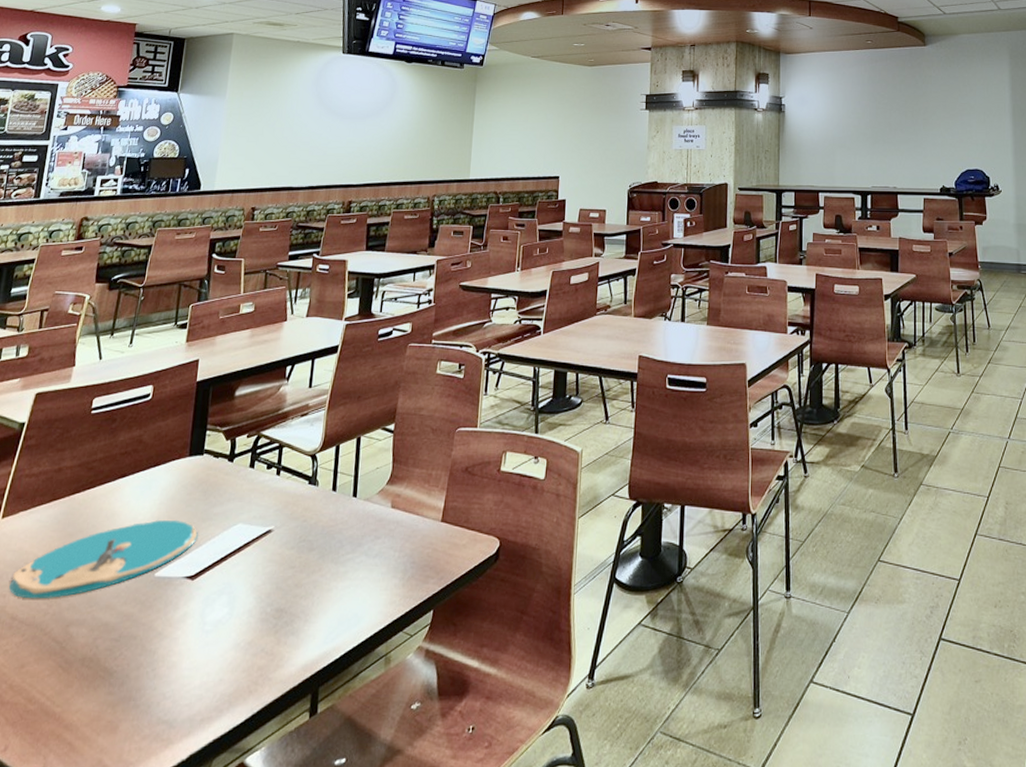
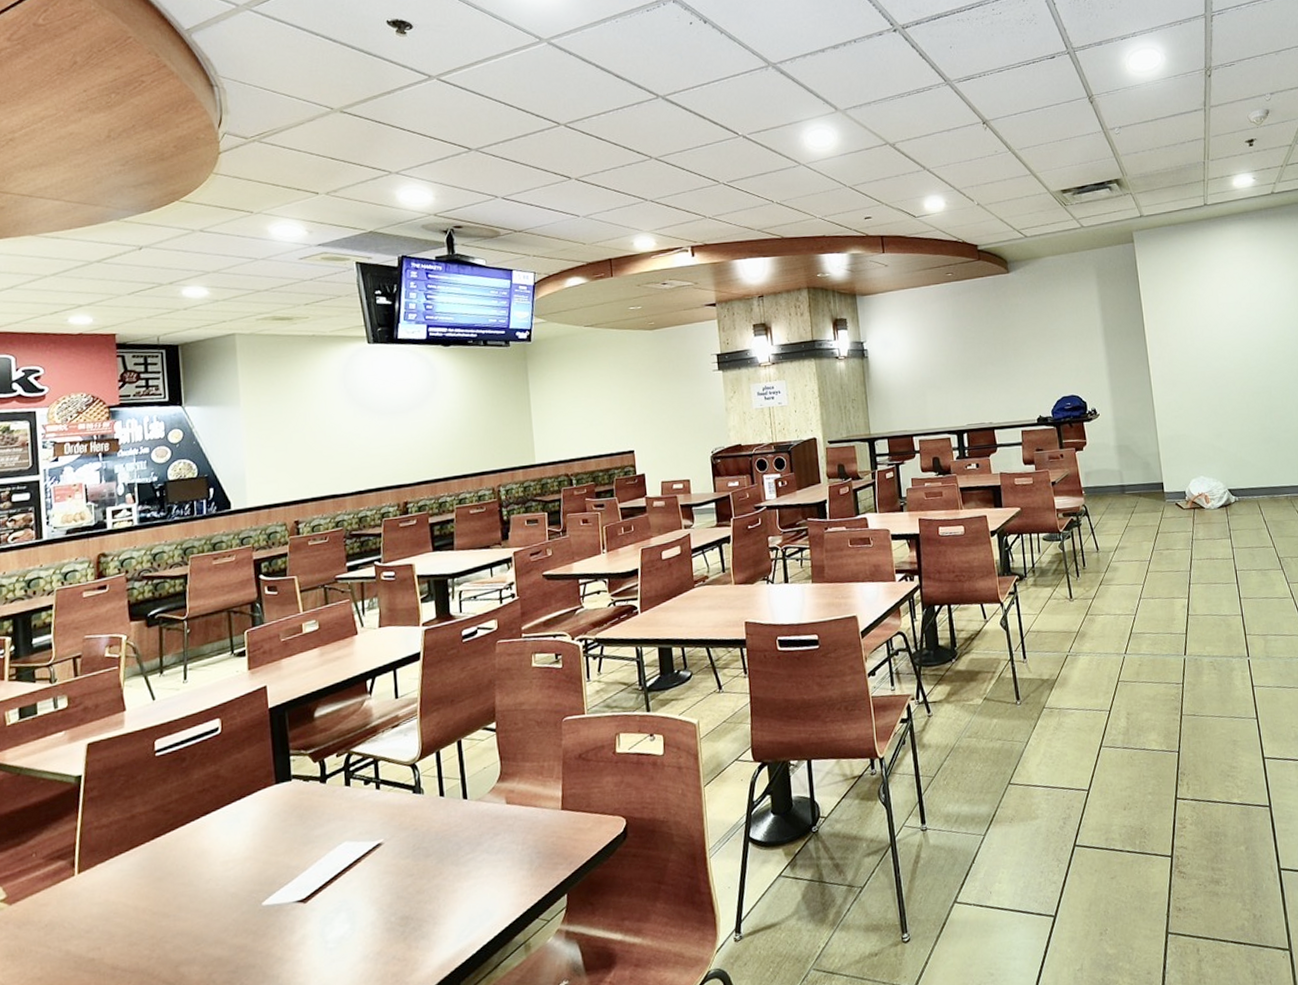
plate: present [9,519,199,599] -> none [102,847,303,948]

